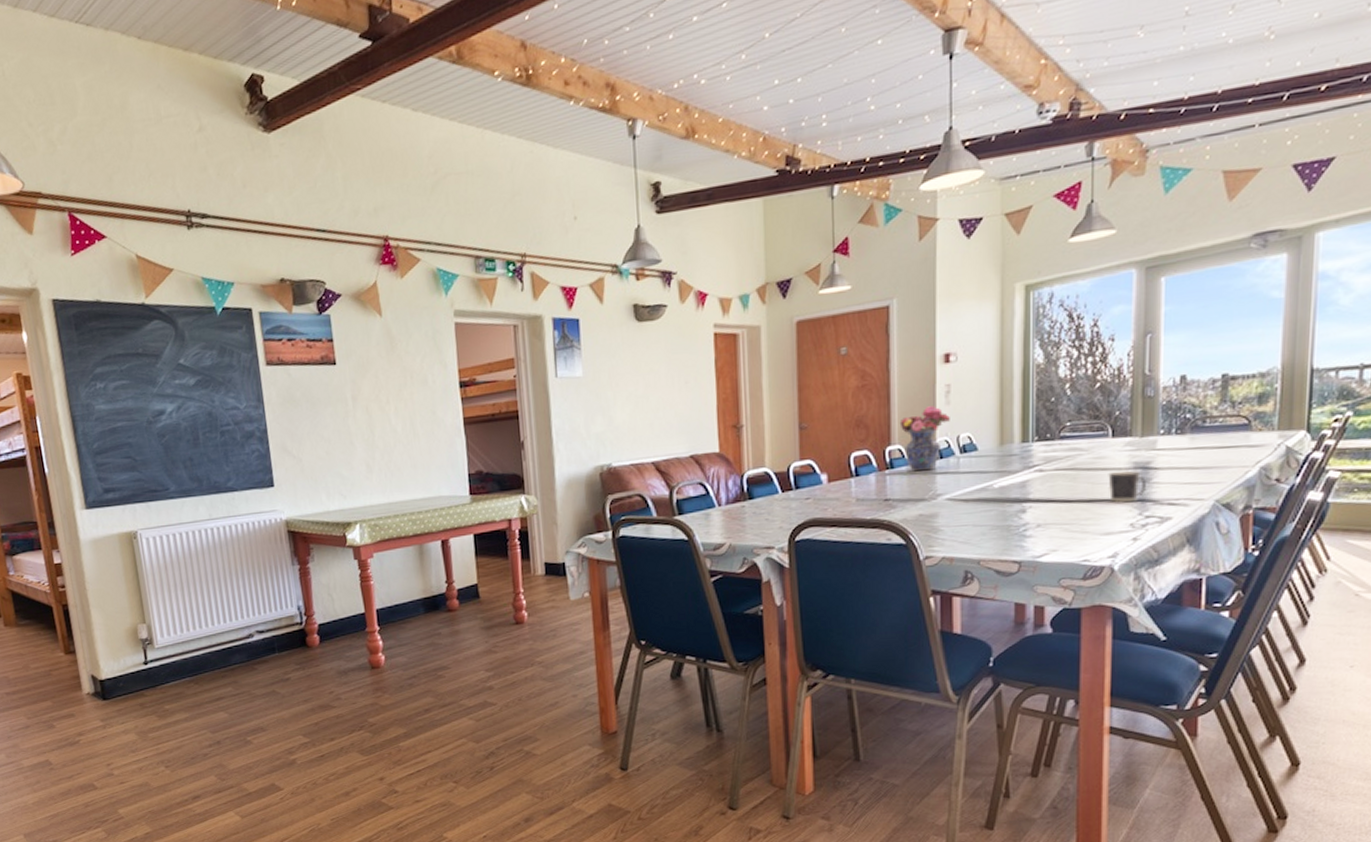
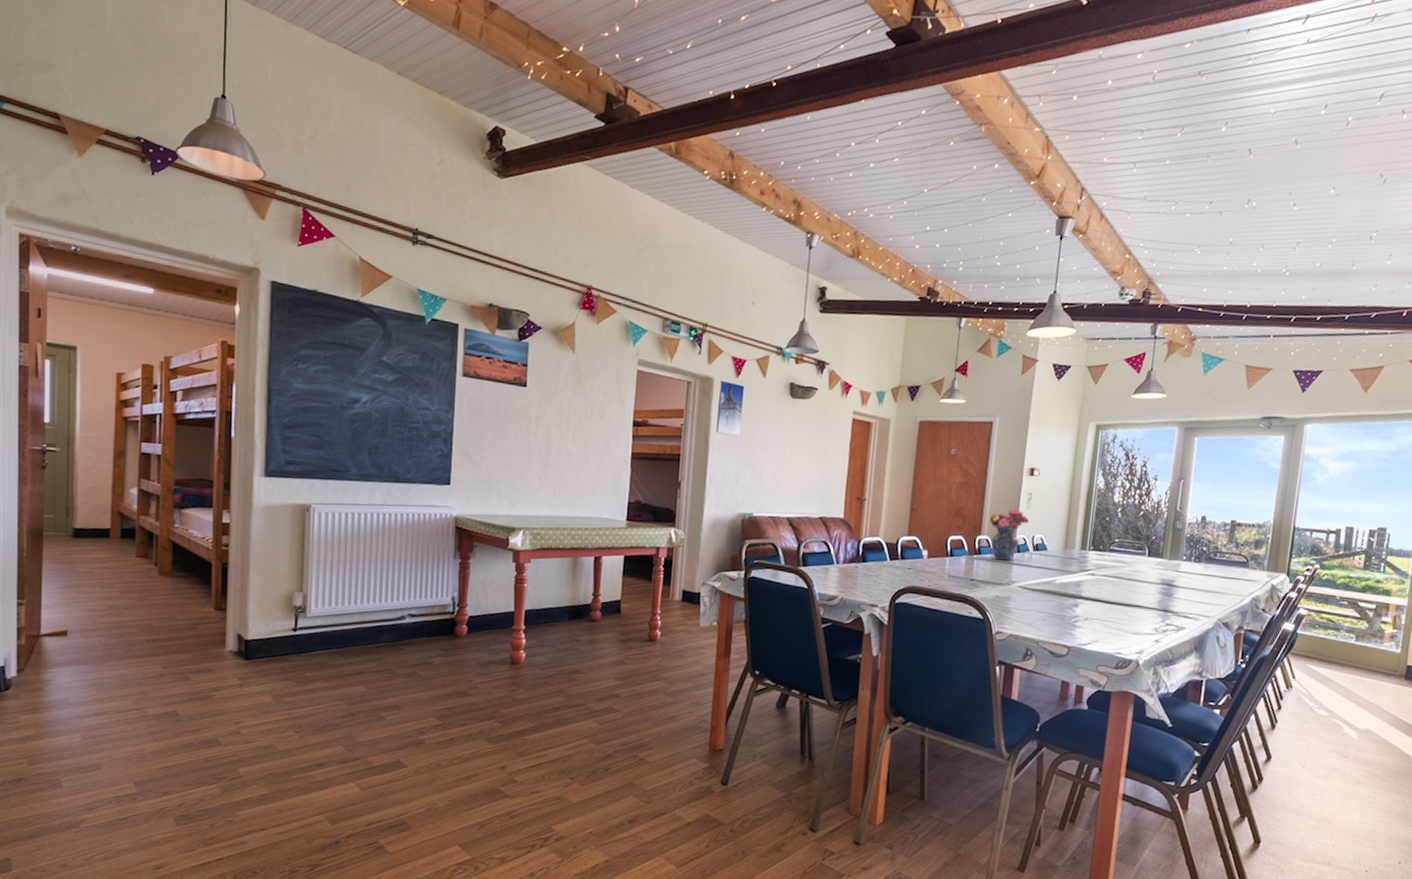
mug: present [1108,470,1146,502] -> none [1141,584,1169,611]

